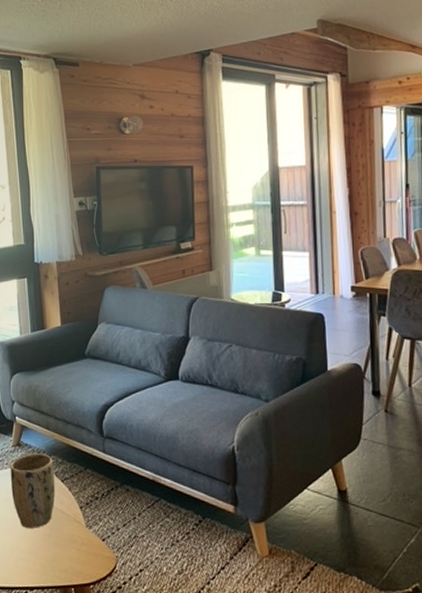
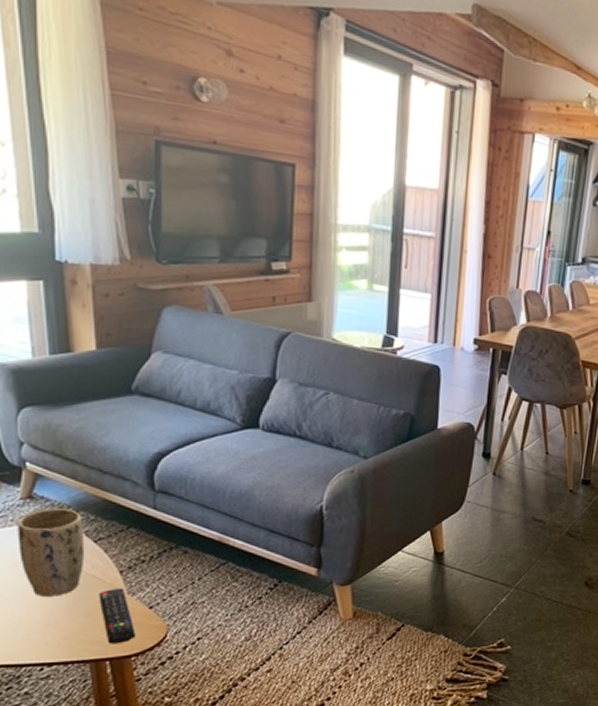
remote control: none [65,521,93,573] -> present [99,588,136,644]

